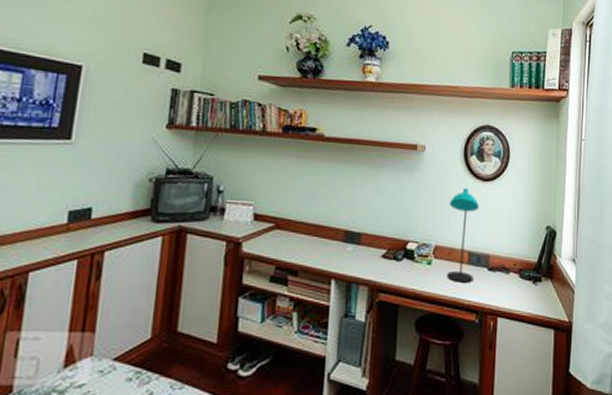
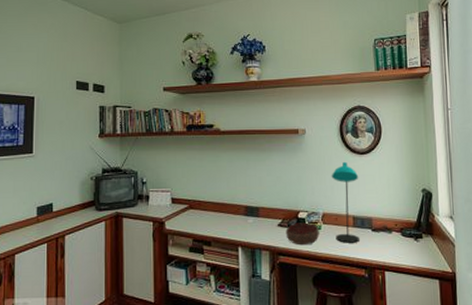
decorative bowl: none [389,254,429,282] -> present [285,222,319,246]

